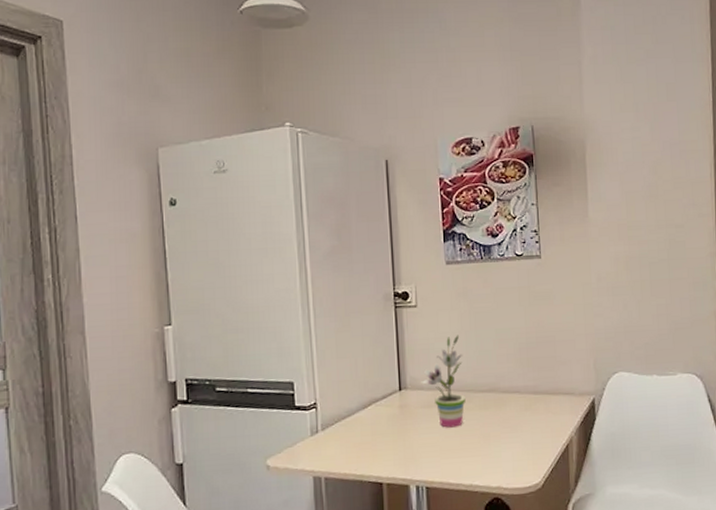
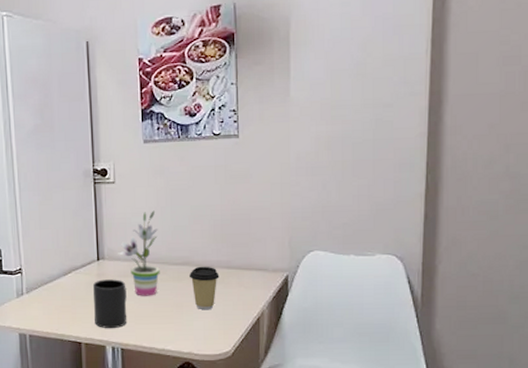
mug: none [394,410,432,466] -> present [92,279,127,329]
coffee cup: none [496,392,527,440] -> present [190,266,219,310]

